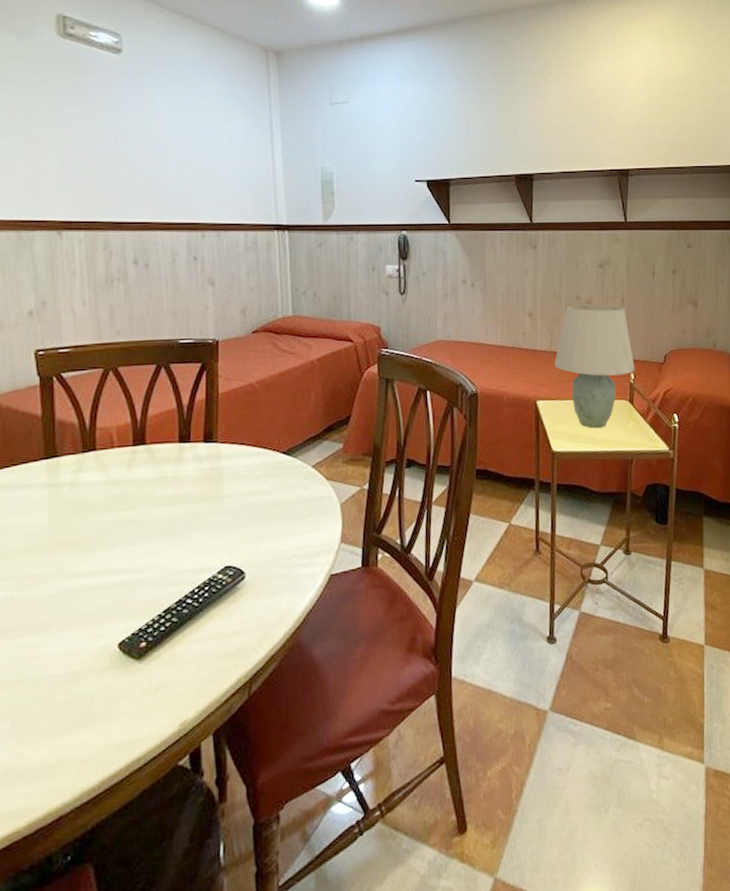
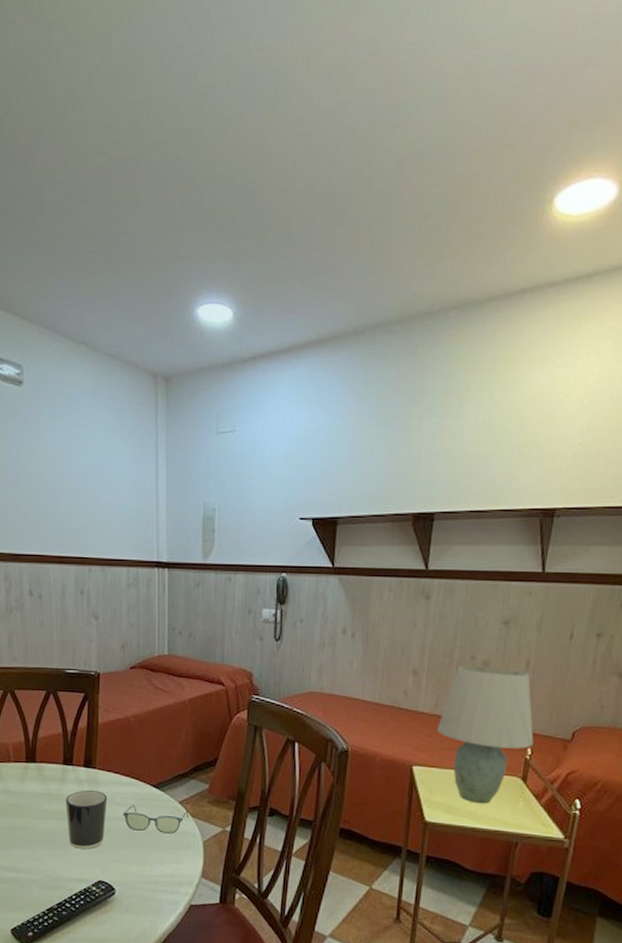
mug: none [183,467,233,534] -> present [66,790,108,849]
glasses: none [250,473,323,505] -> present [122,805,188,834]

